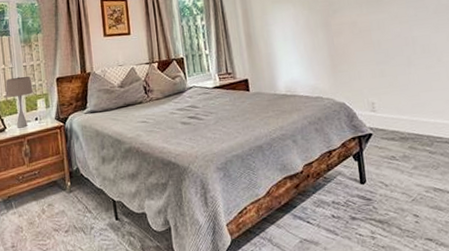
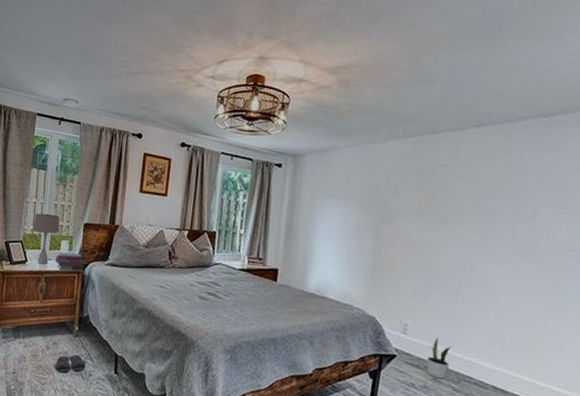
books: none [34,107,64,129] -> present [55,252,85,271]
slippers: none [53,210,86,235] -> present [54,354,86,374]
potted plant: none [397,107,421,146] -> present [426,336,451,380]

